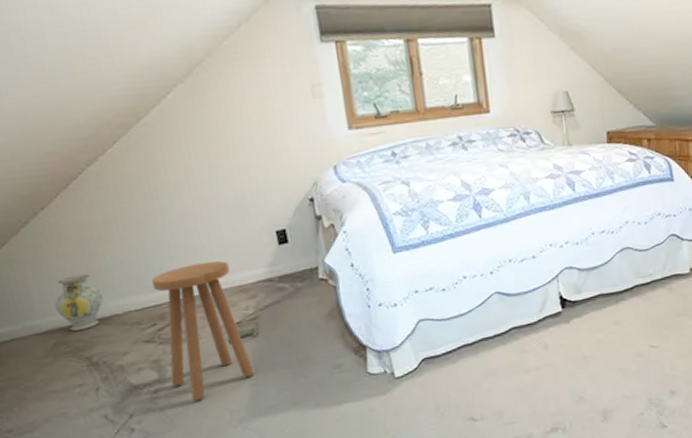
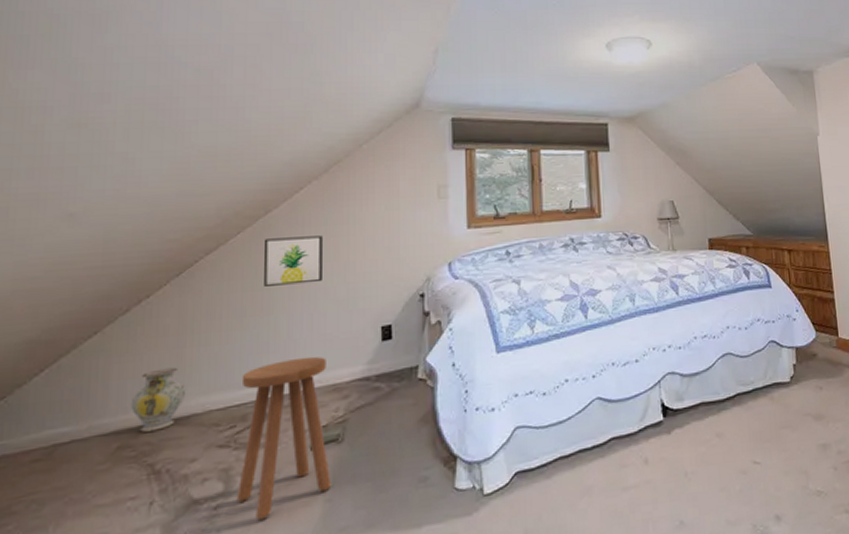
wall art: none [143,142,209,196] -> present [264,235,323,287]

